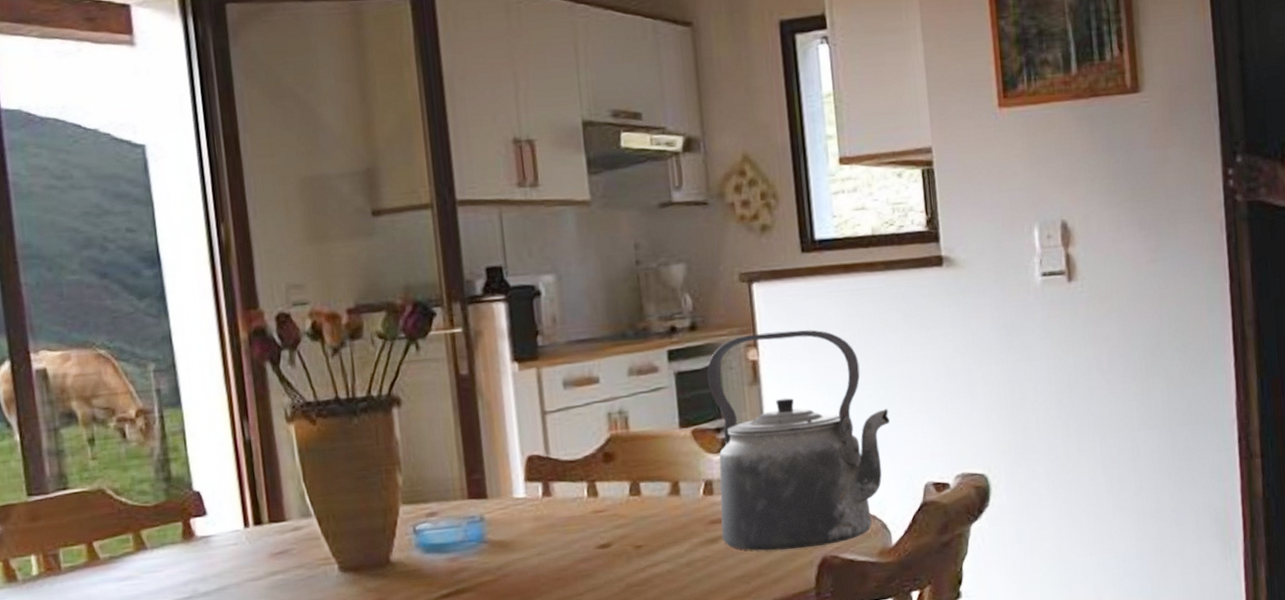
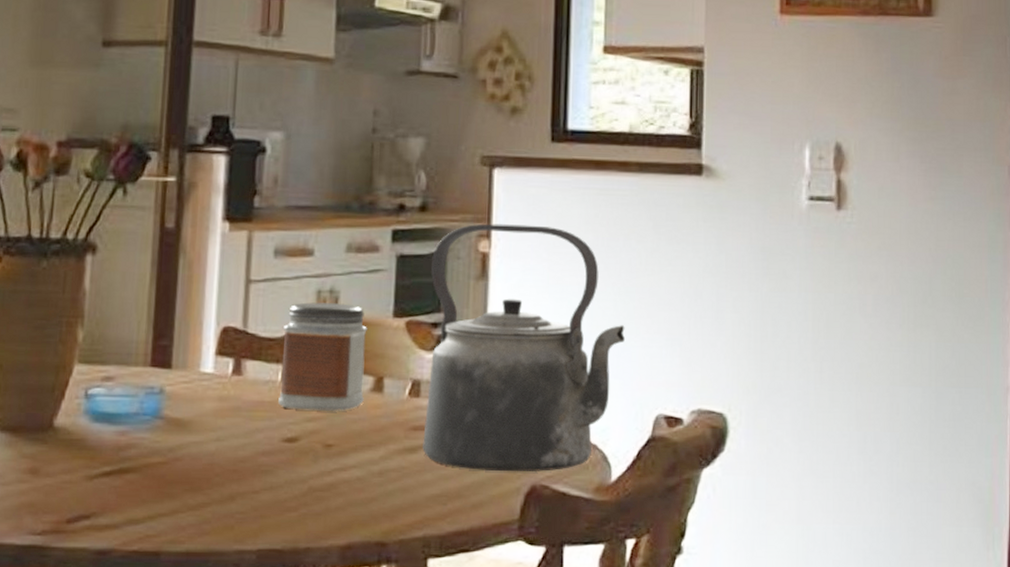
jar: none [581,421,664,520] -> present [278,302,367,411]

